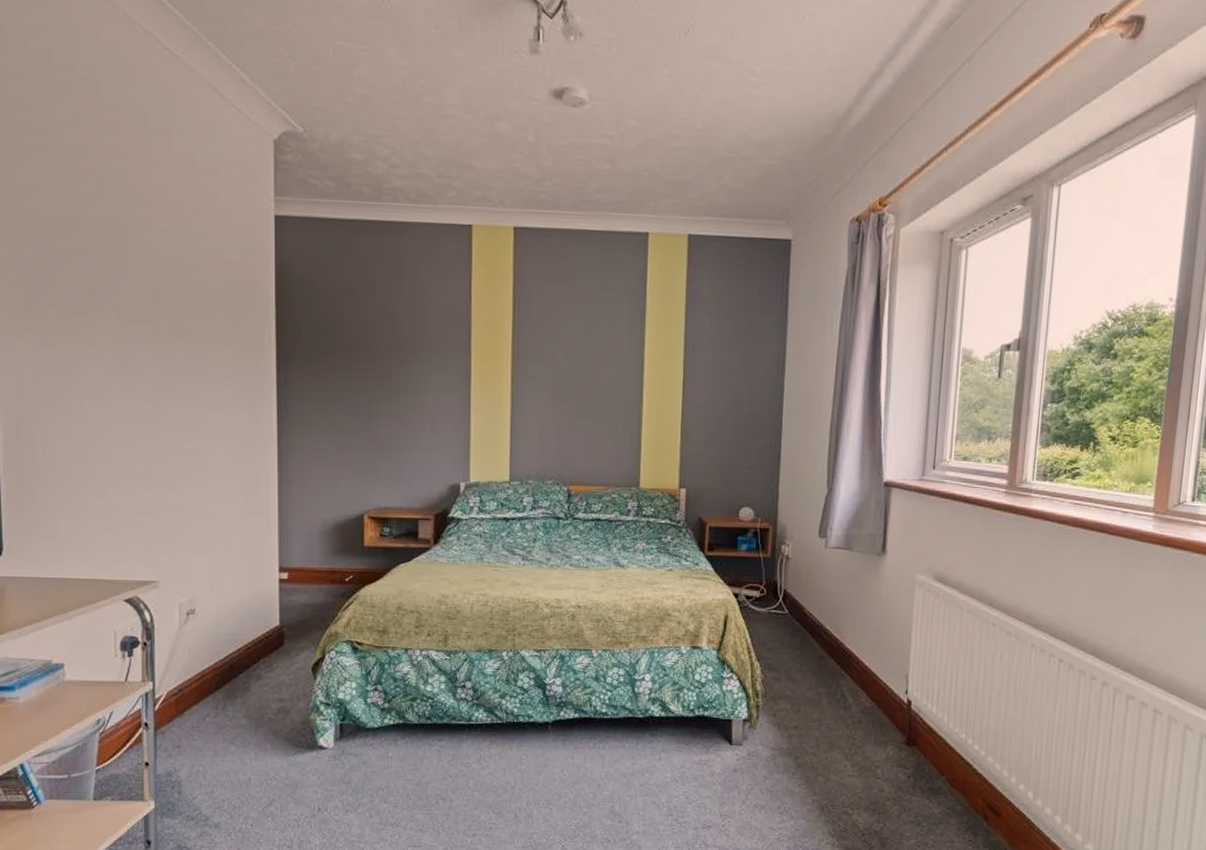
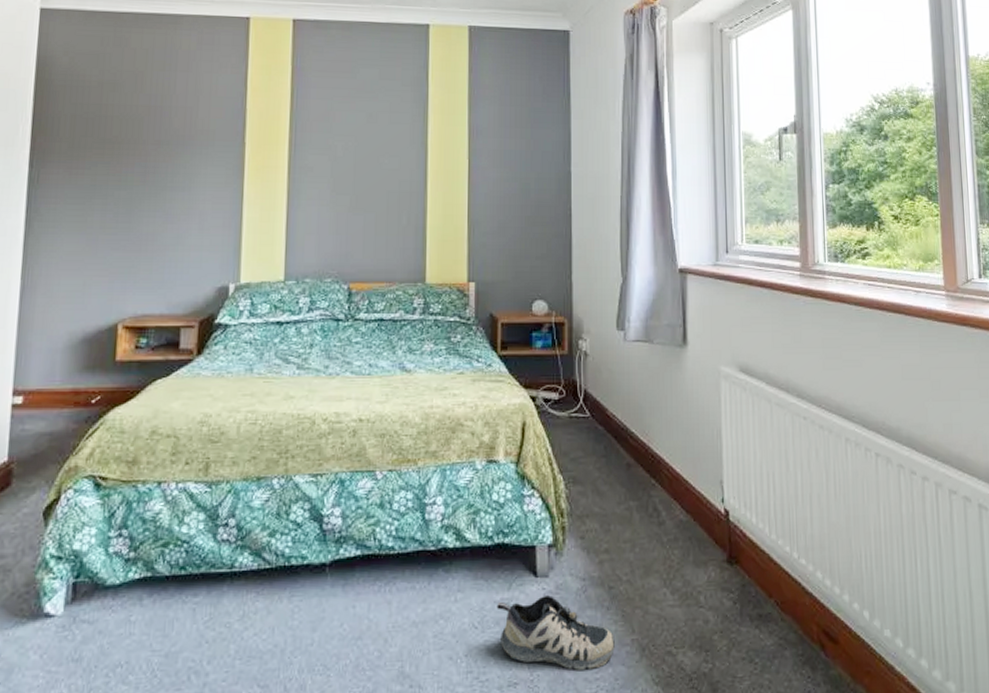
shoe: none [695,760,799,820] -> present [497,595,616,670]

